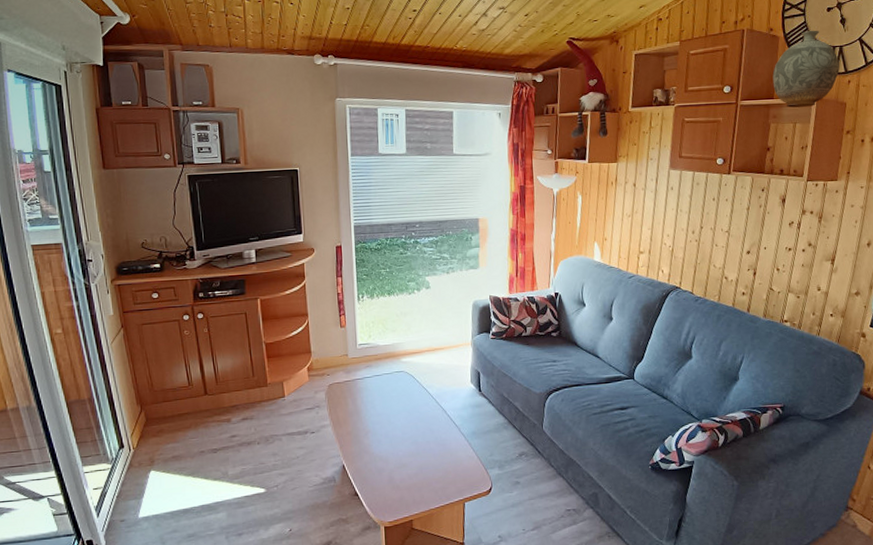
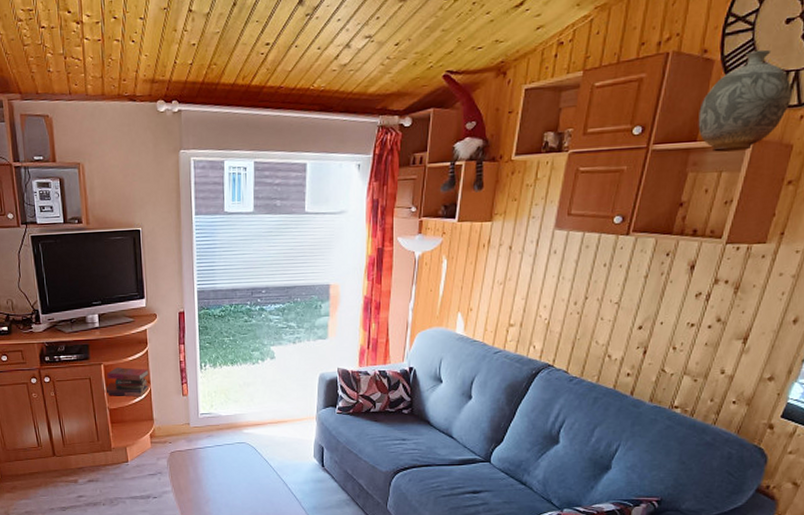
books: none [261,301,307,330] -> present [104,367,149,397]

